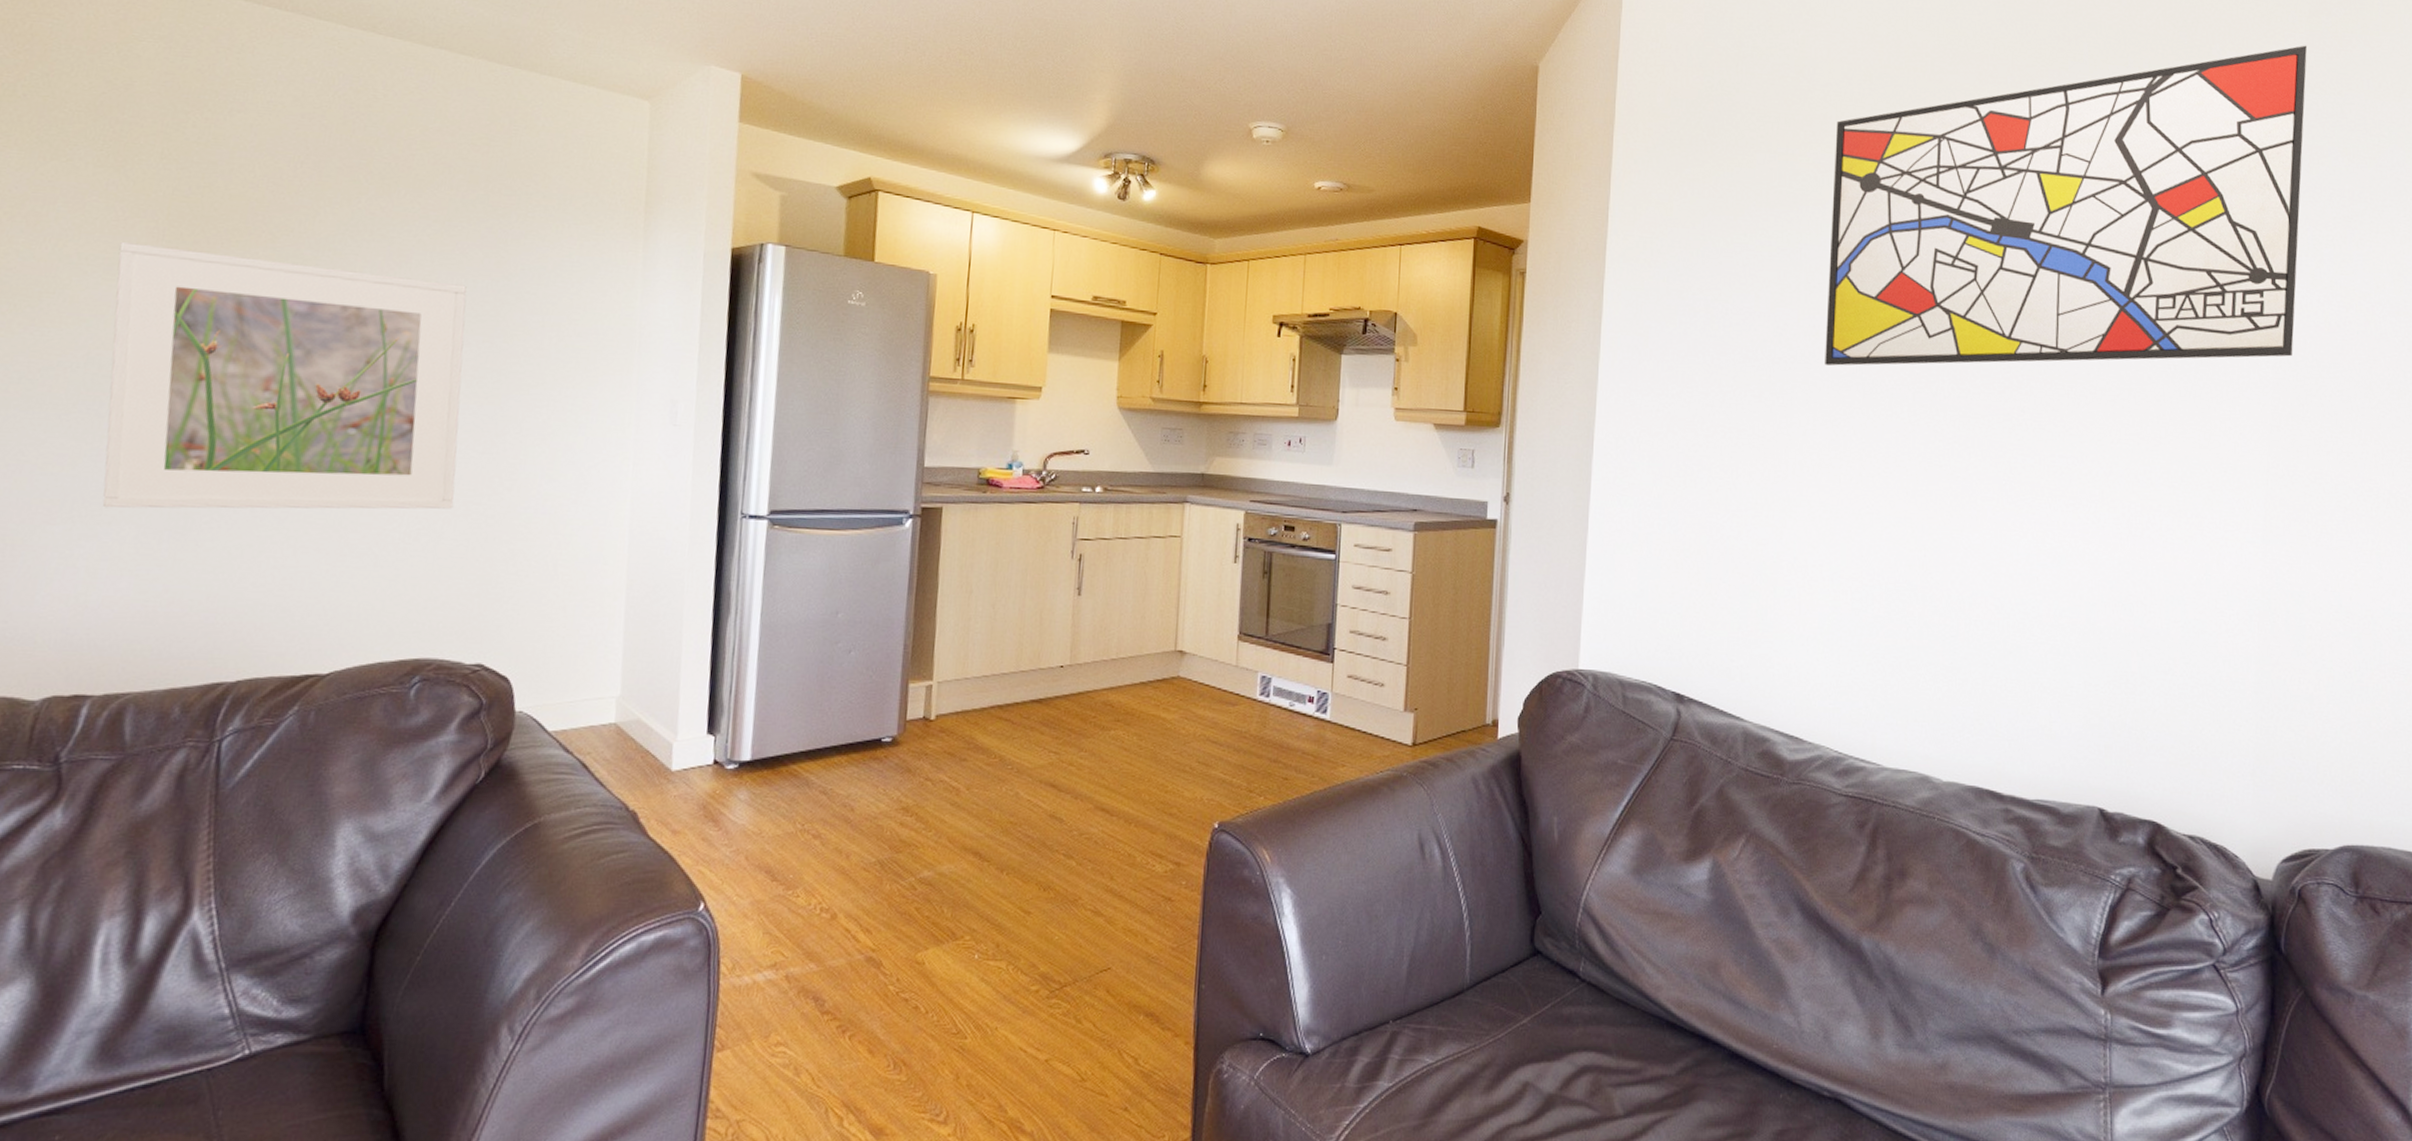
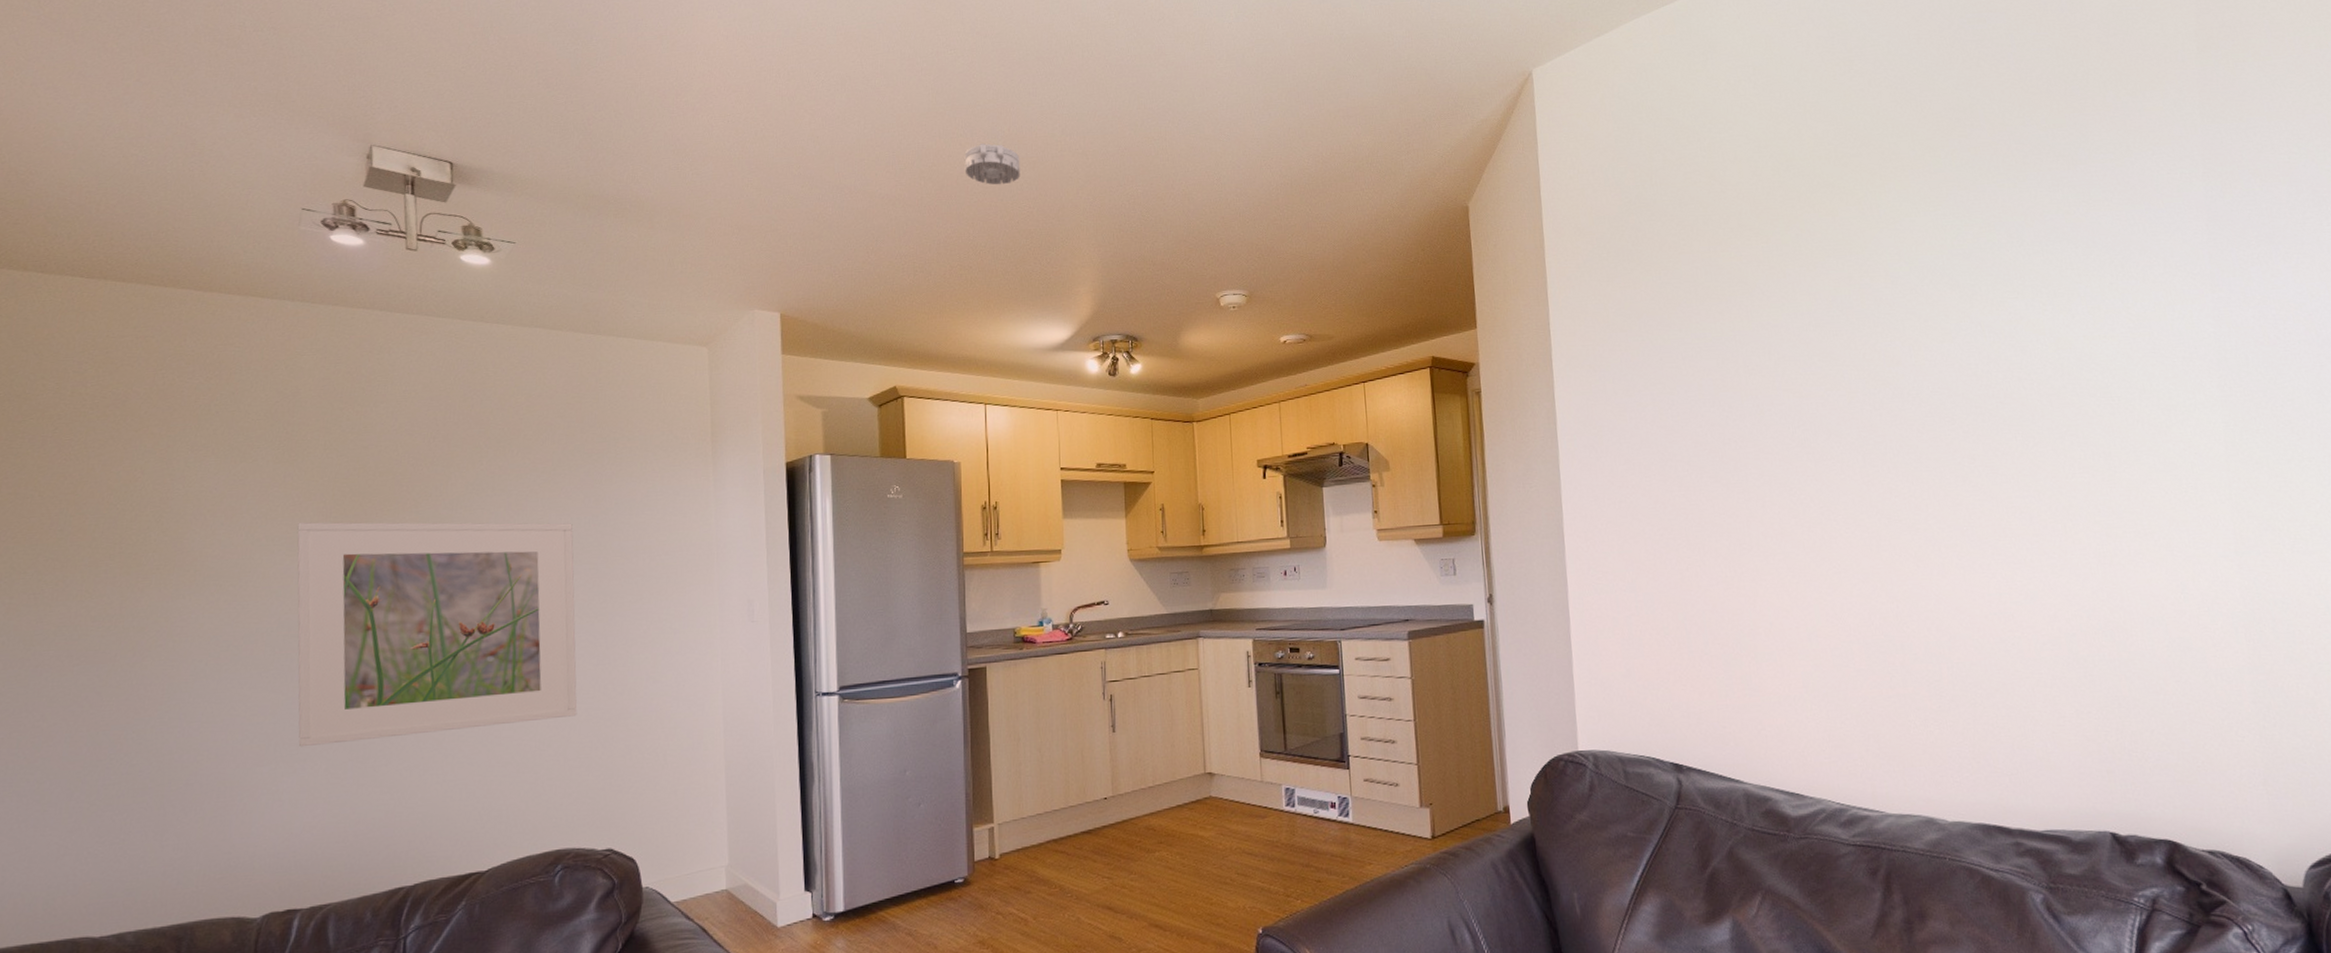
wall art: present [1825,45,2308,366] -> none [1752,80,2236,440]

